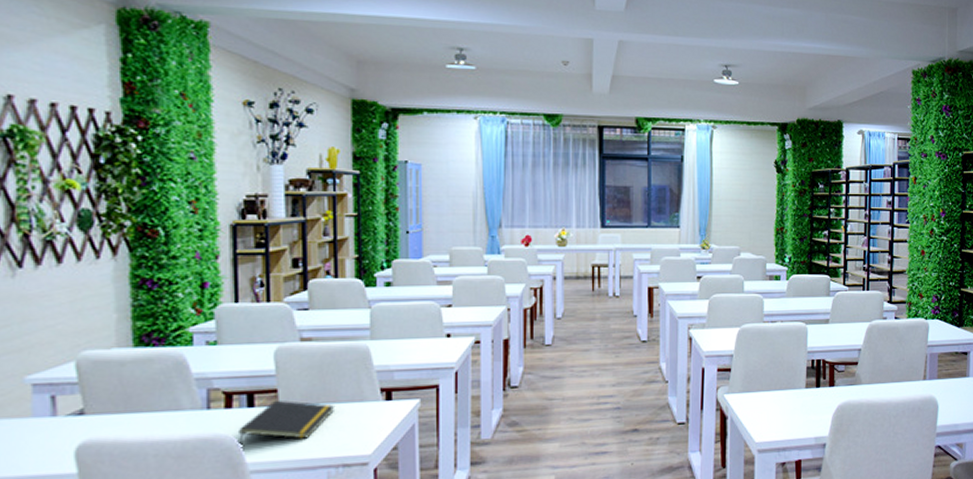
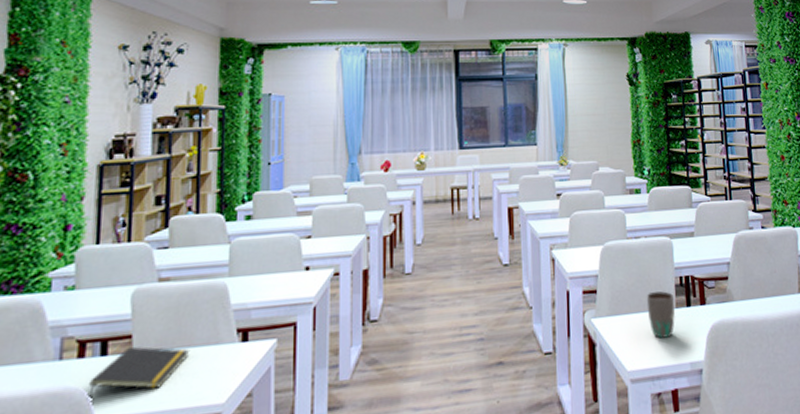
mug: none [778,372,805,415] -> present [646,291,676,338]

